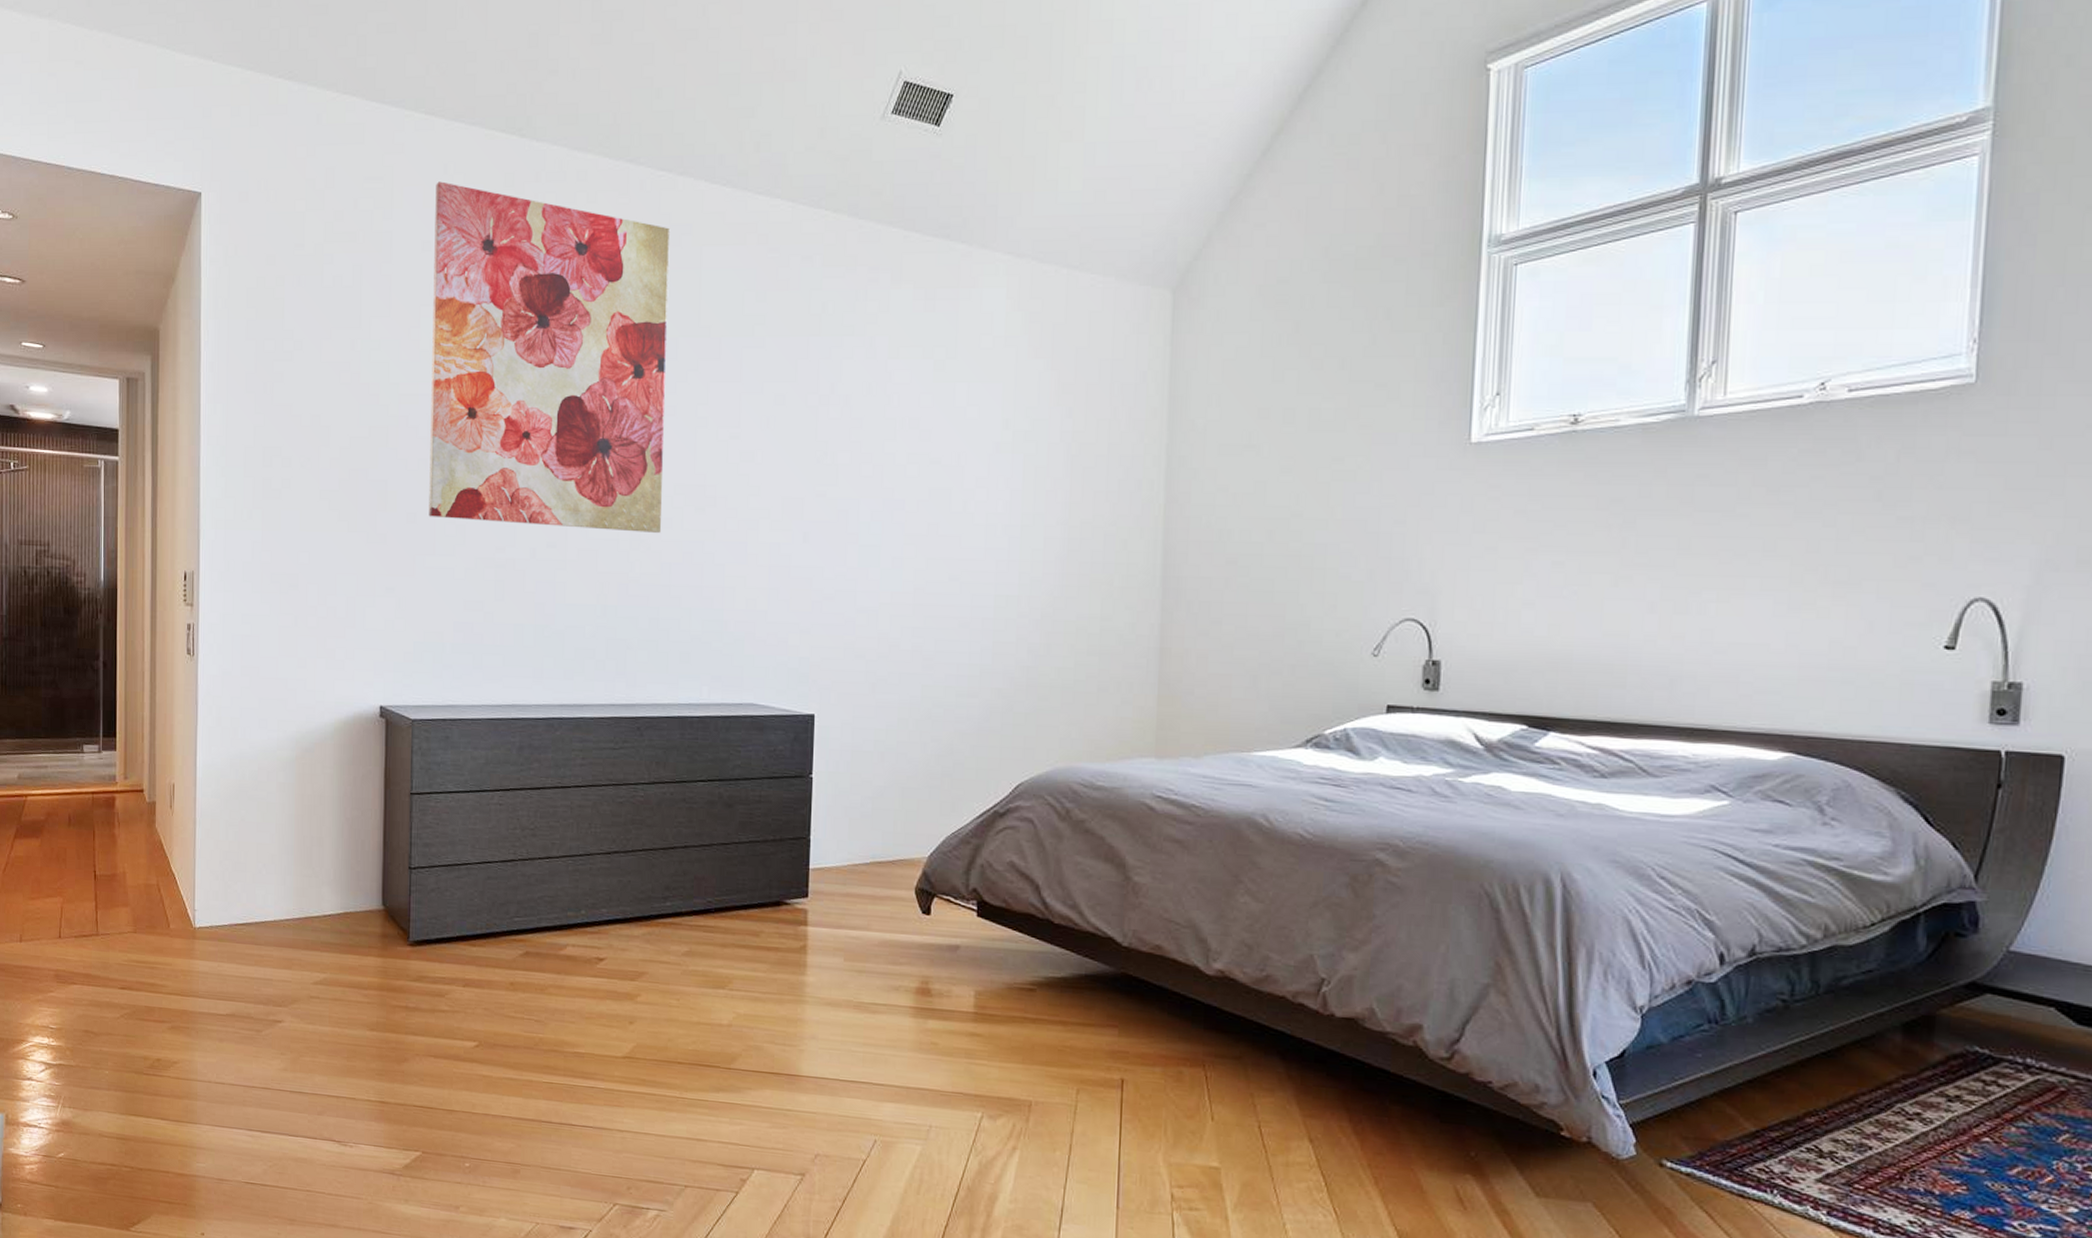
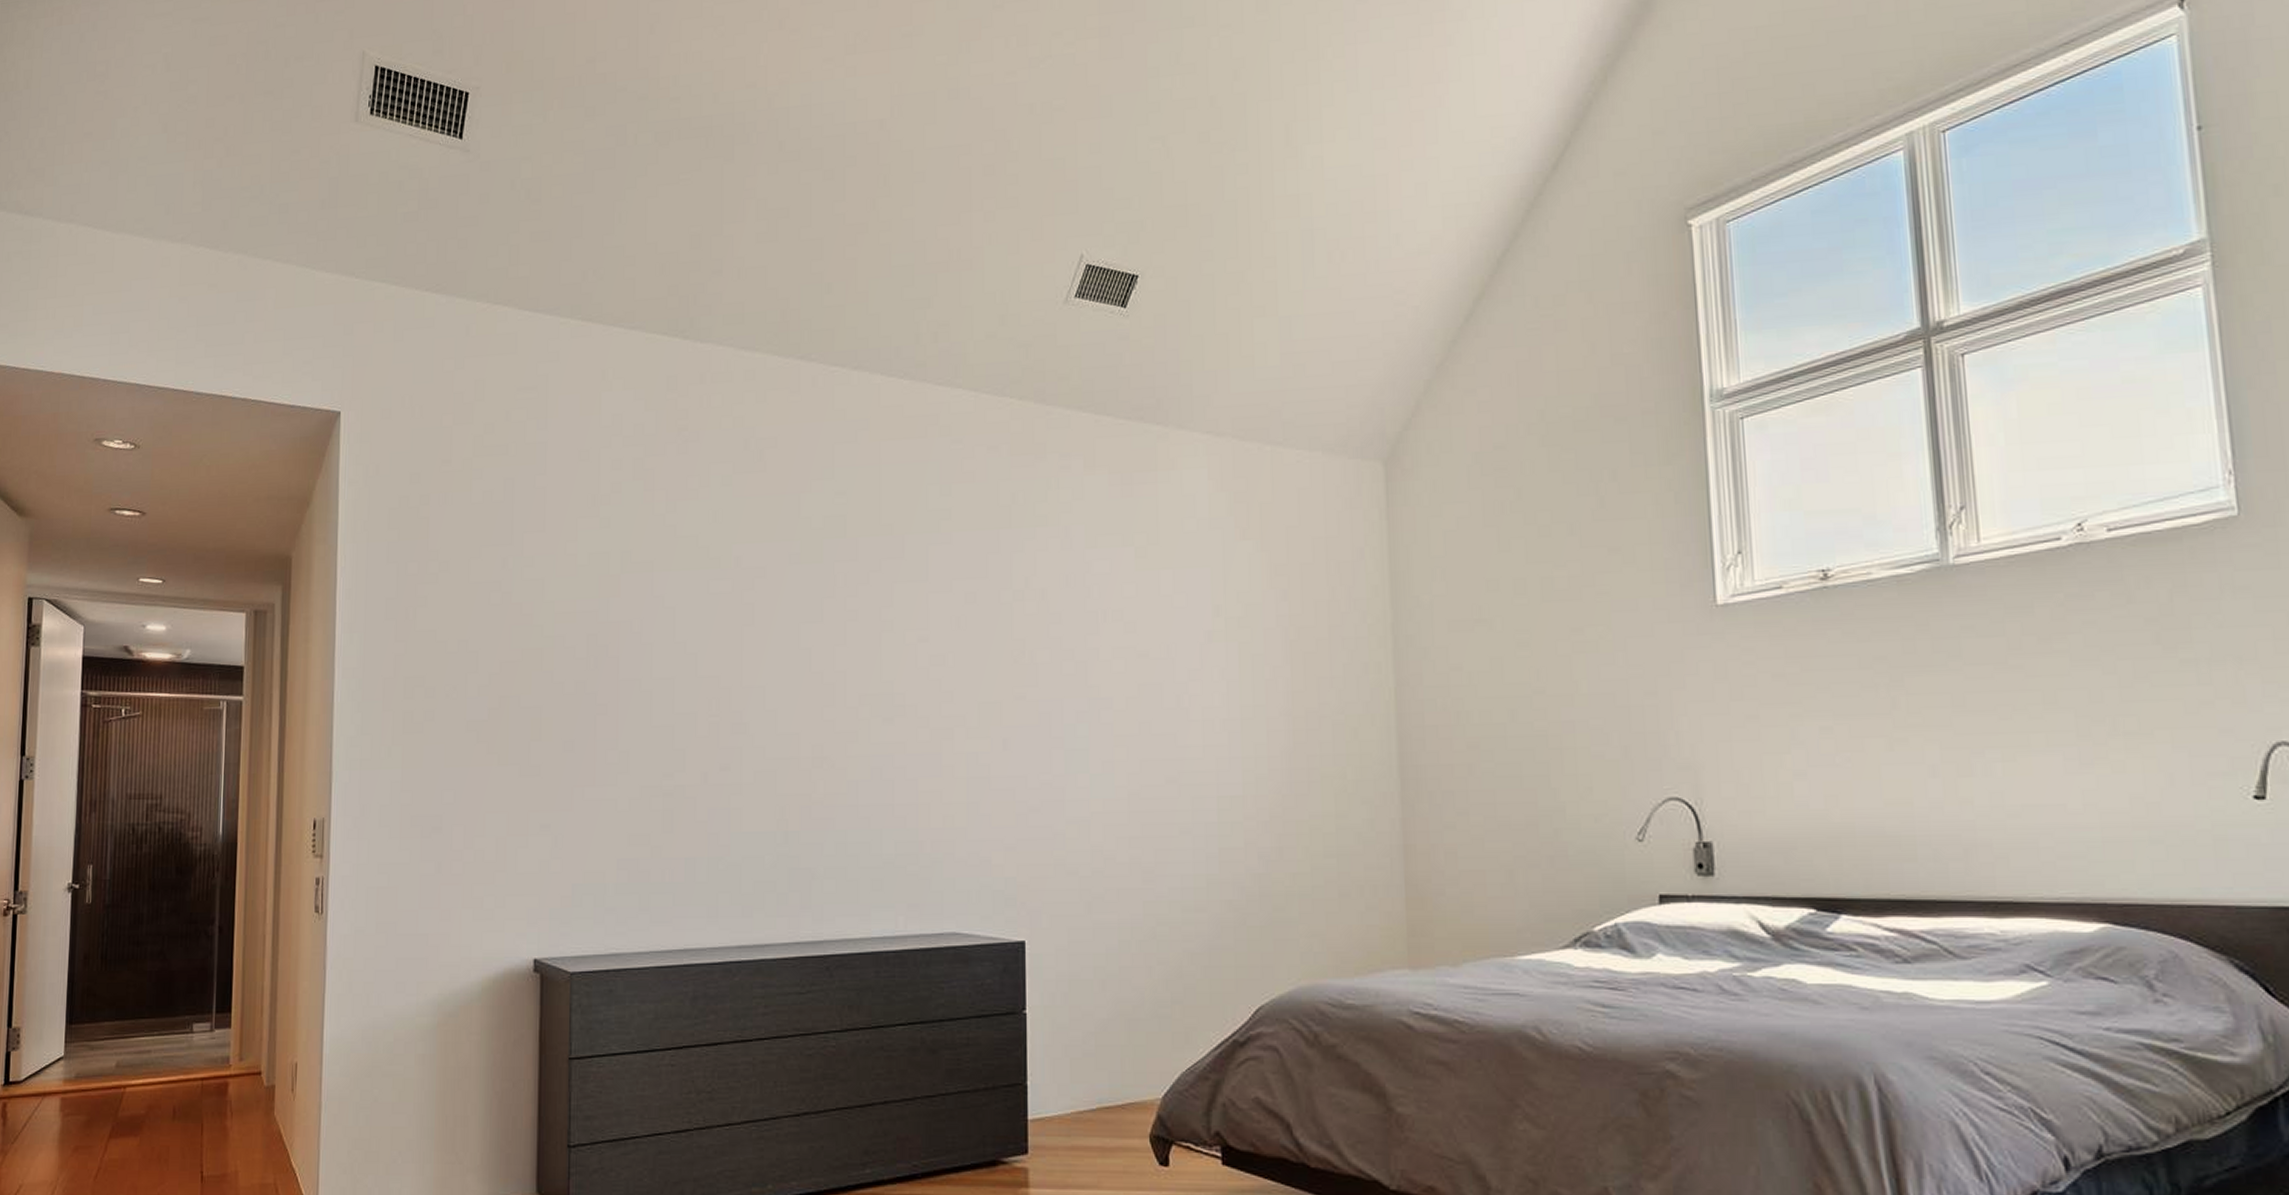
wall art: present [429,181,671,533] -> none [588,388,847,749]

